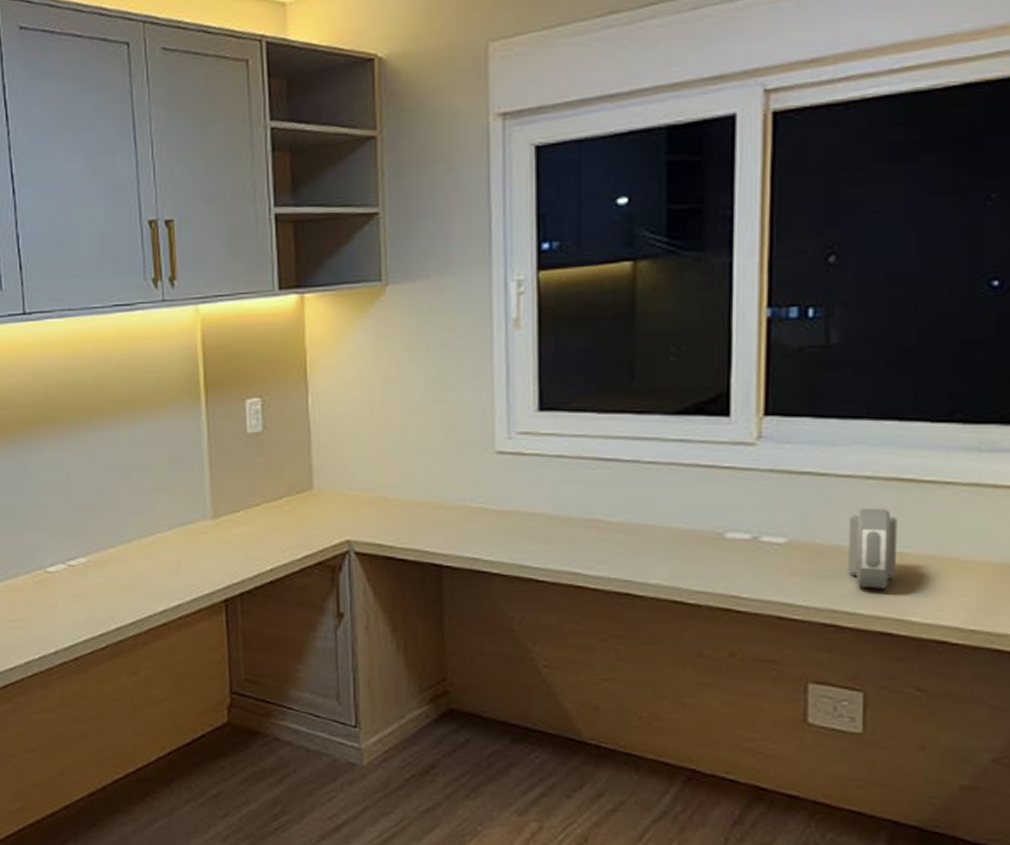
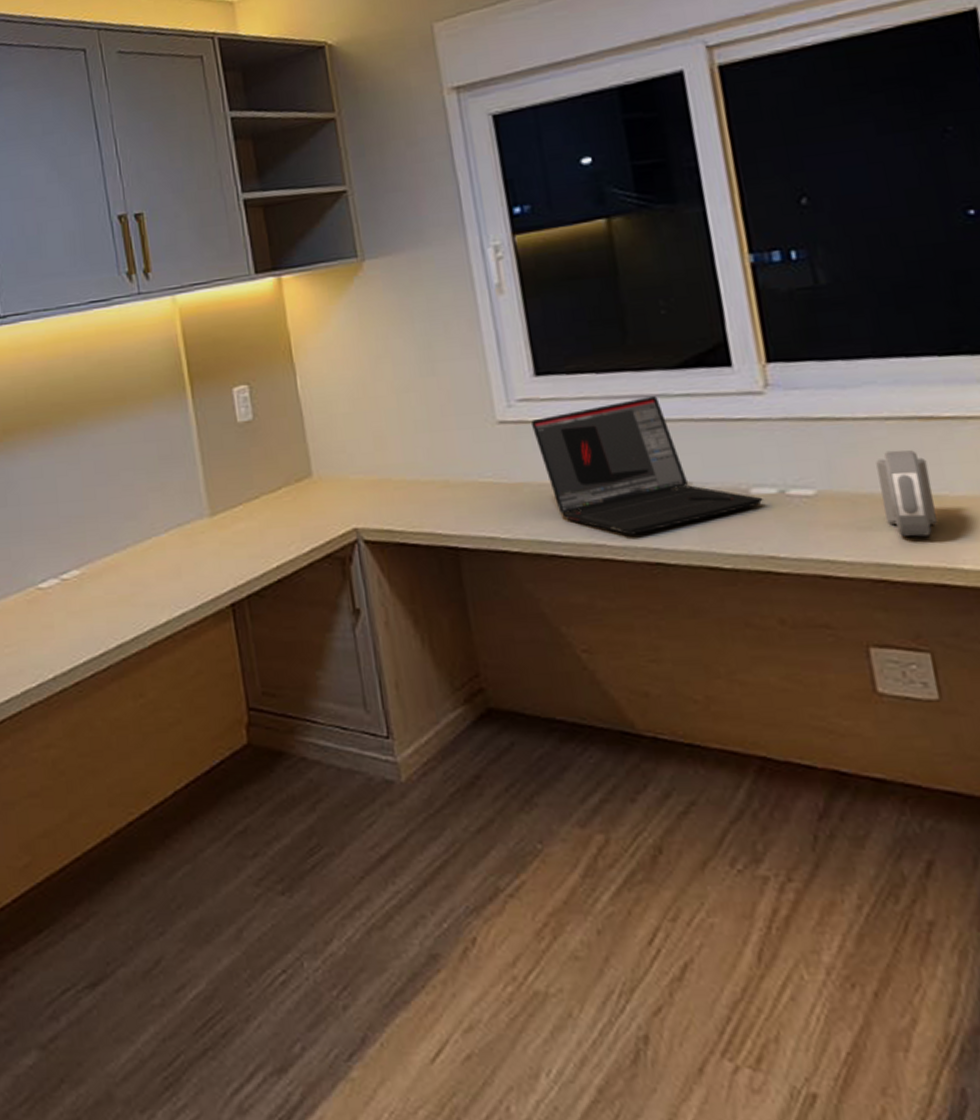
laptop: none [529,439,736,566] -> present [531,396,763,535]

